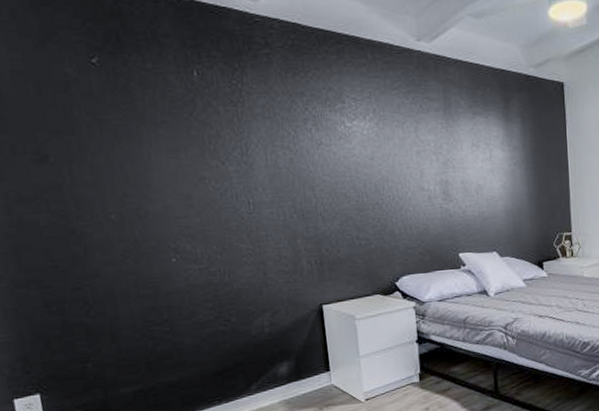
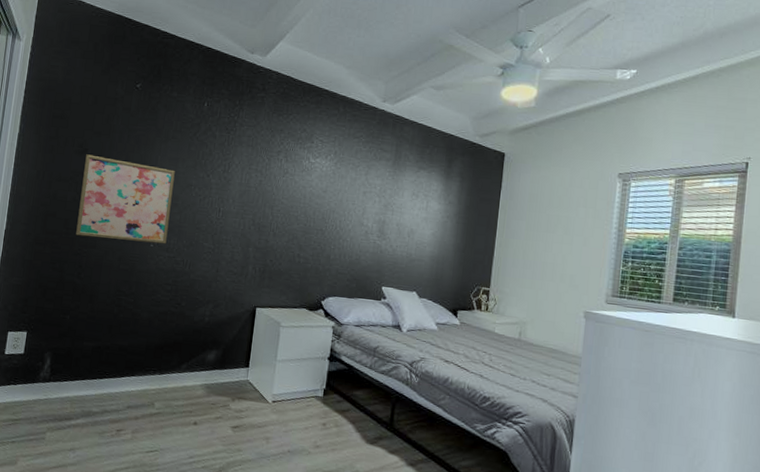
wall art: none [48,161,192,267] -> present [76,154,175,244]

